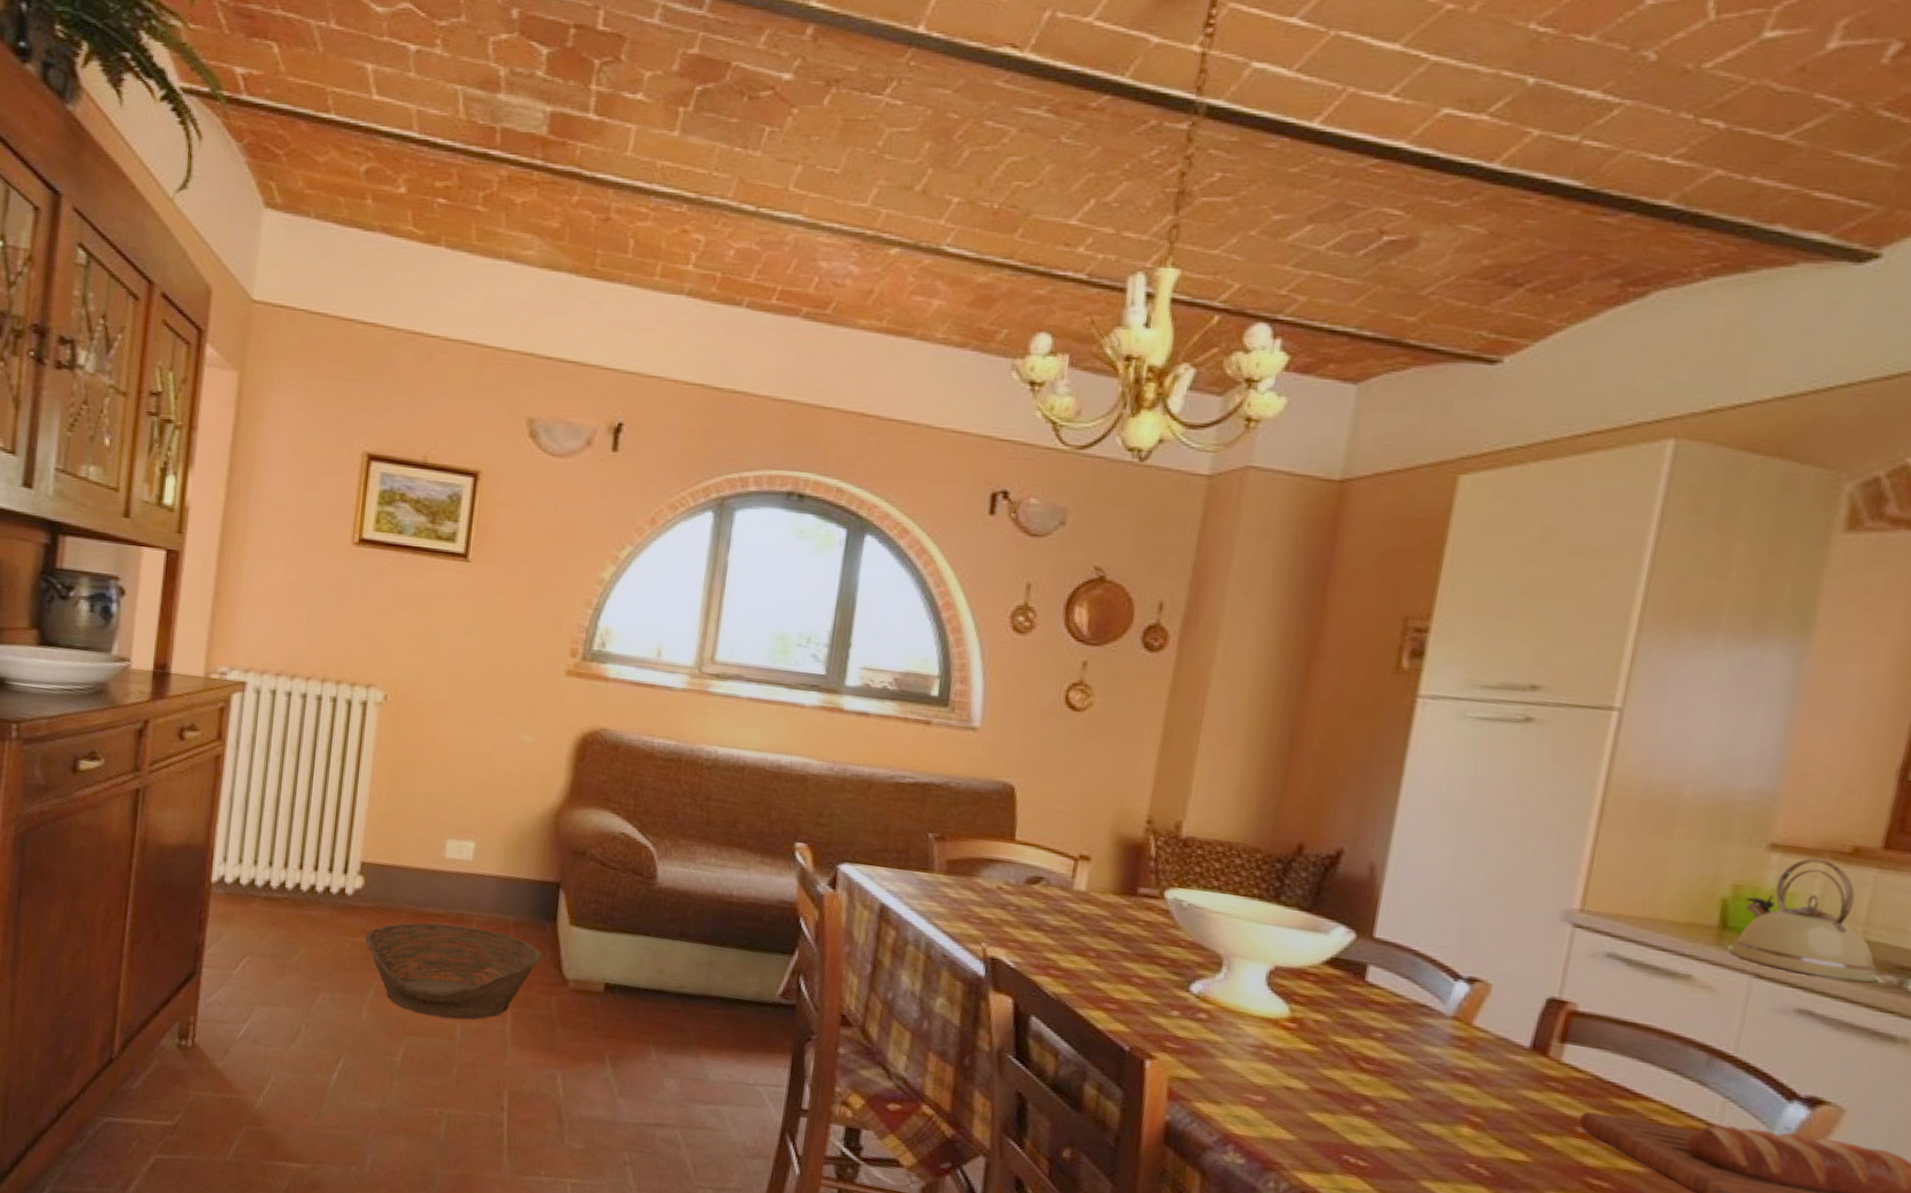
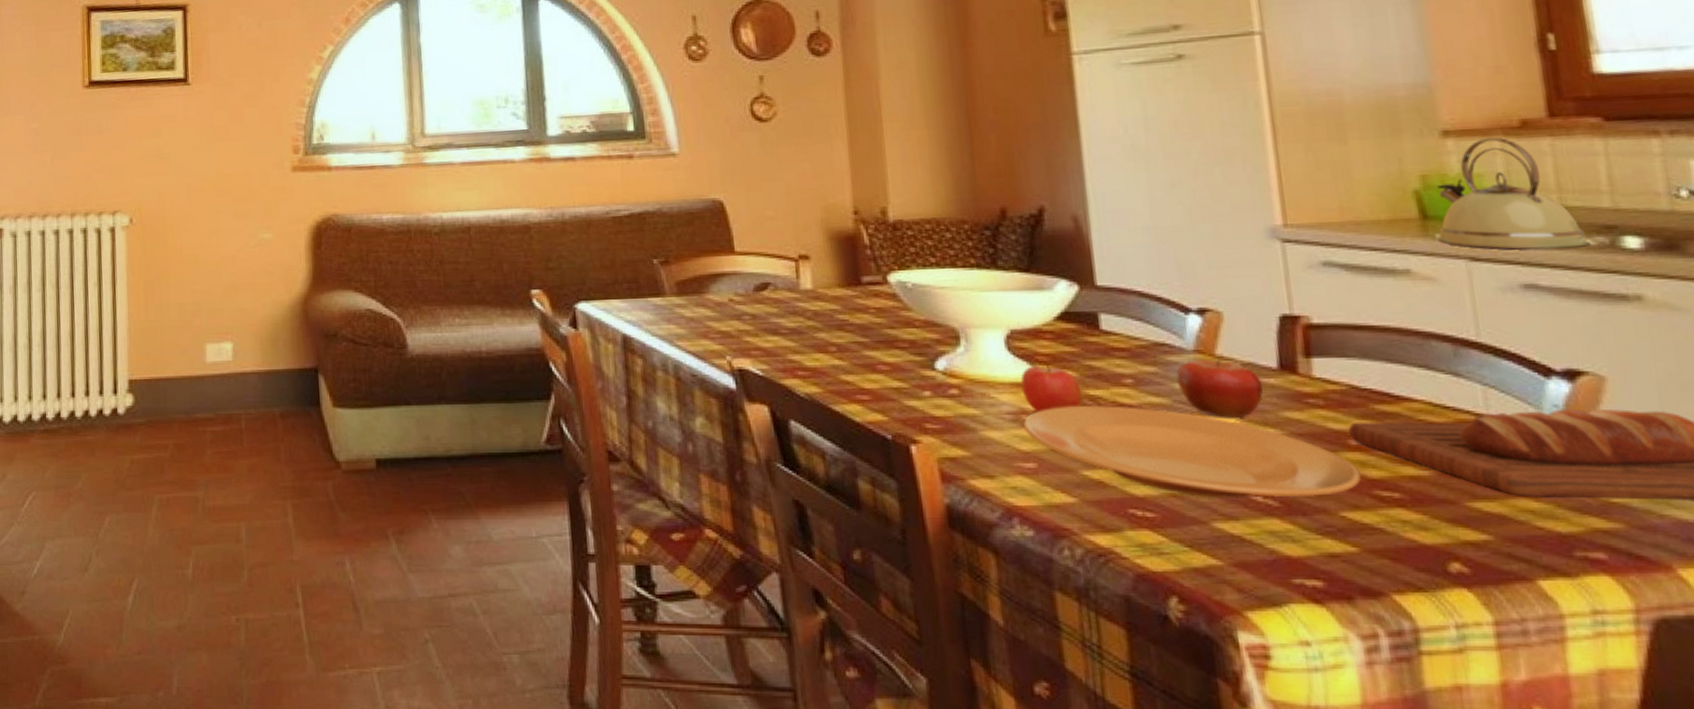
basket: present [364,922,542,1019] -> none [141,426,311,521]
plate: none [1262,1047,1578,1175] -> present [1024,406,1361,498]
apple: none [1270,1004,1329,1052] -> present [1020,365,1082,413]
fruit: none [1426,1024,1510,1088] -> present [1176,353,1263,417]

